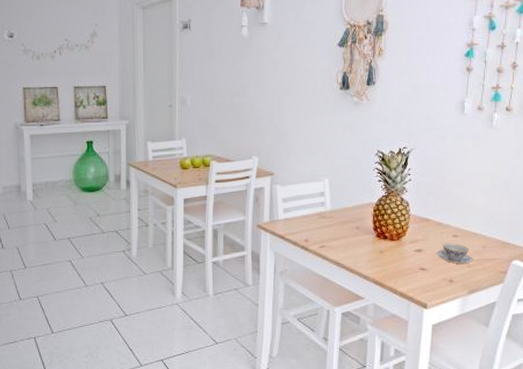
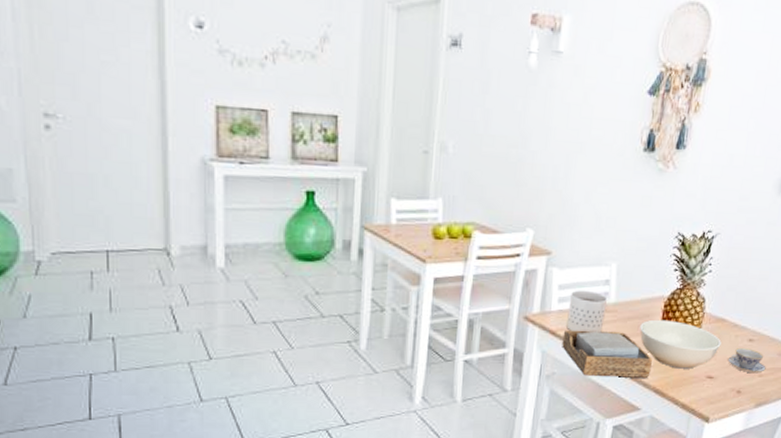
napkin holder: none [290,233,369,272] -> present [562,330,652,378]
mug: none [292,201,325,236] -> present [566,290,608,333]
bowl: none [355,222,428,263] -> present [639,319,721,369]

